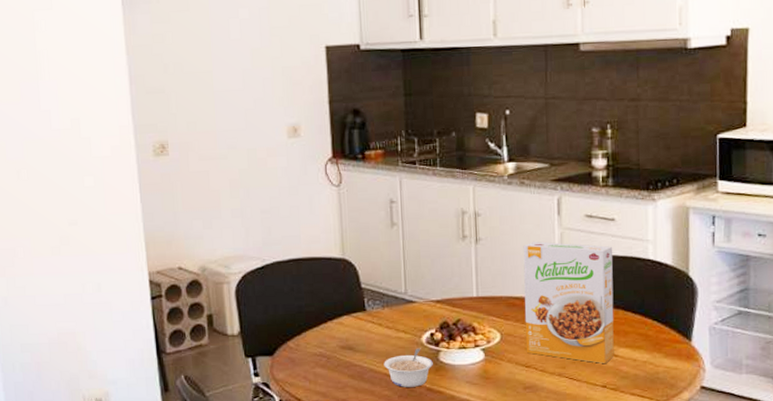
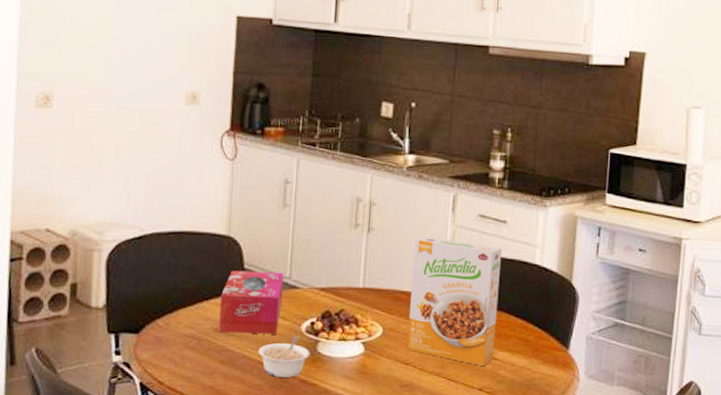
tissue box: none [343,289,401,349] -> present [219,270,284,334]

